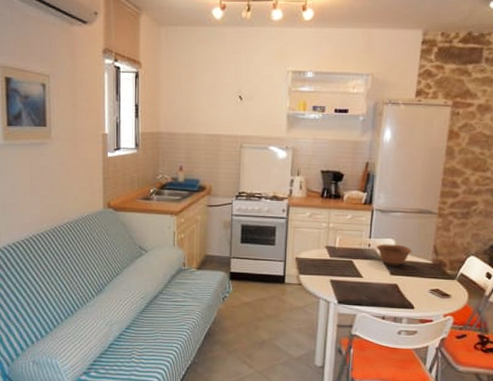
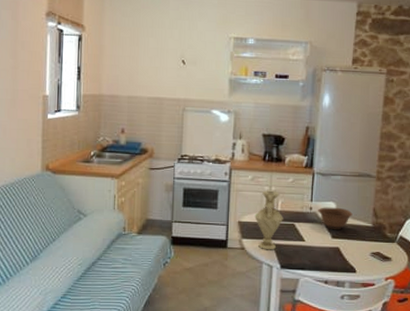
vase: none [312,227,341,286] -> present [255,190,283,250]

